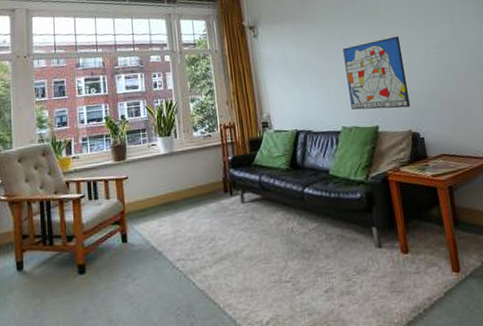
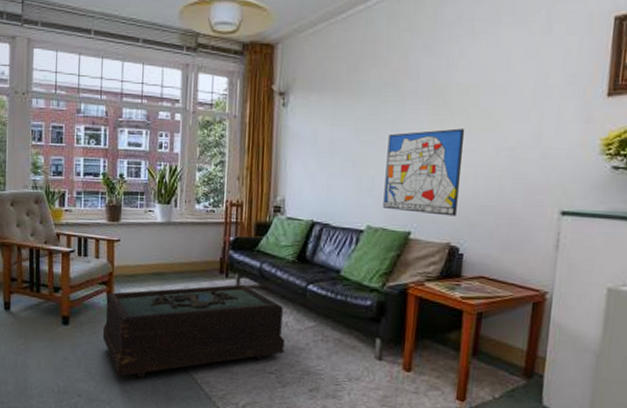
coffee table: none [120,199,296,319] -> present [102,284,285,379]

